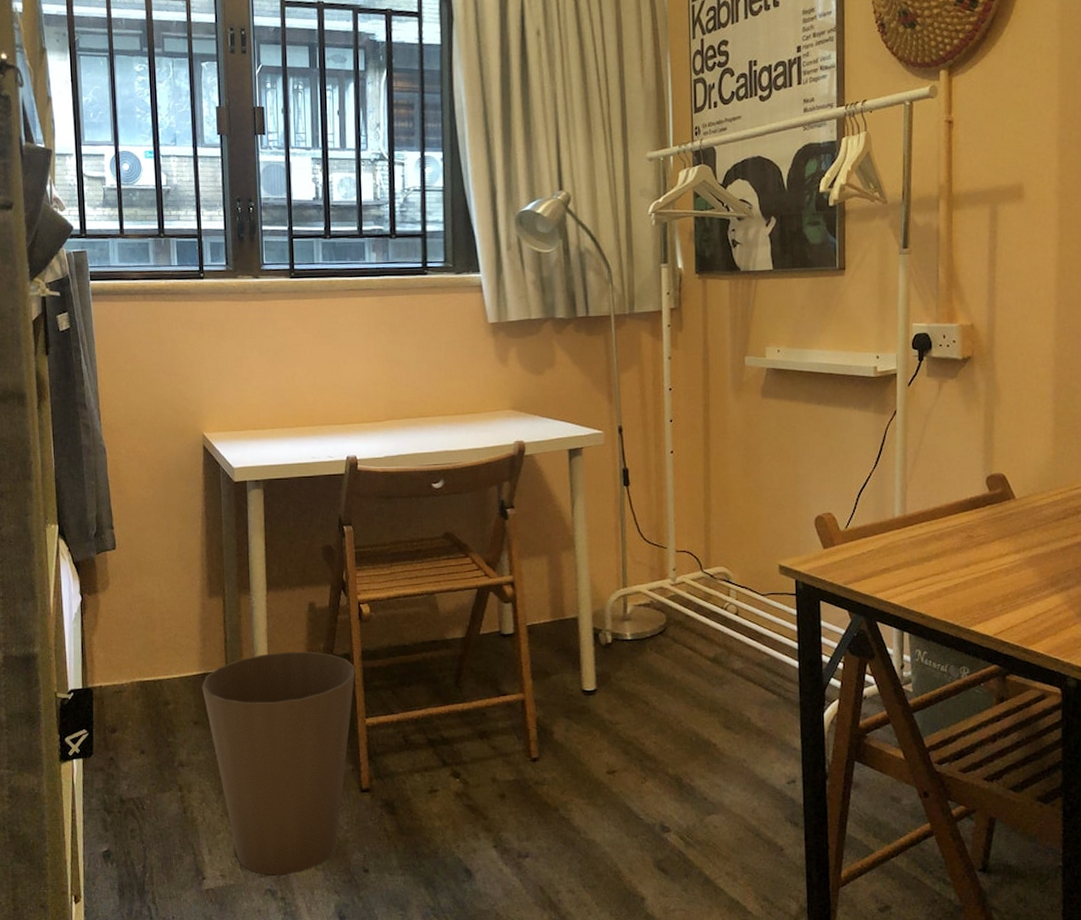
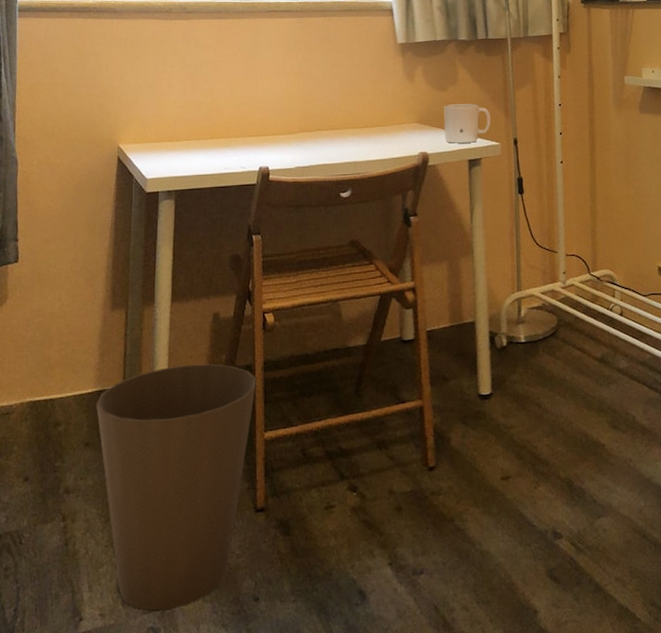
mug: none [541,388,593,432] -> present [444,104,491,143]

